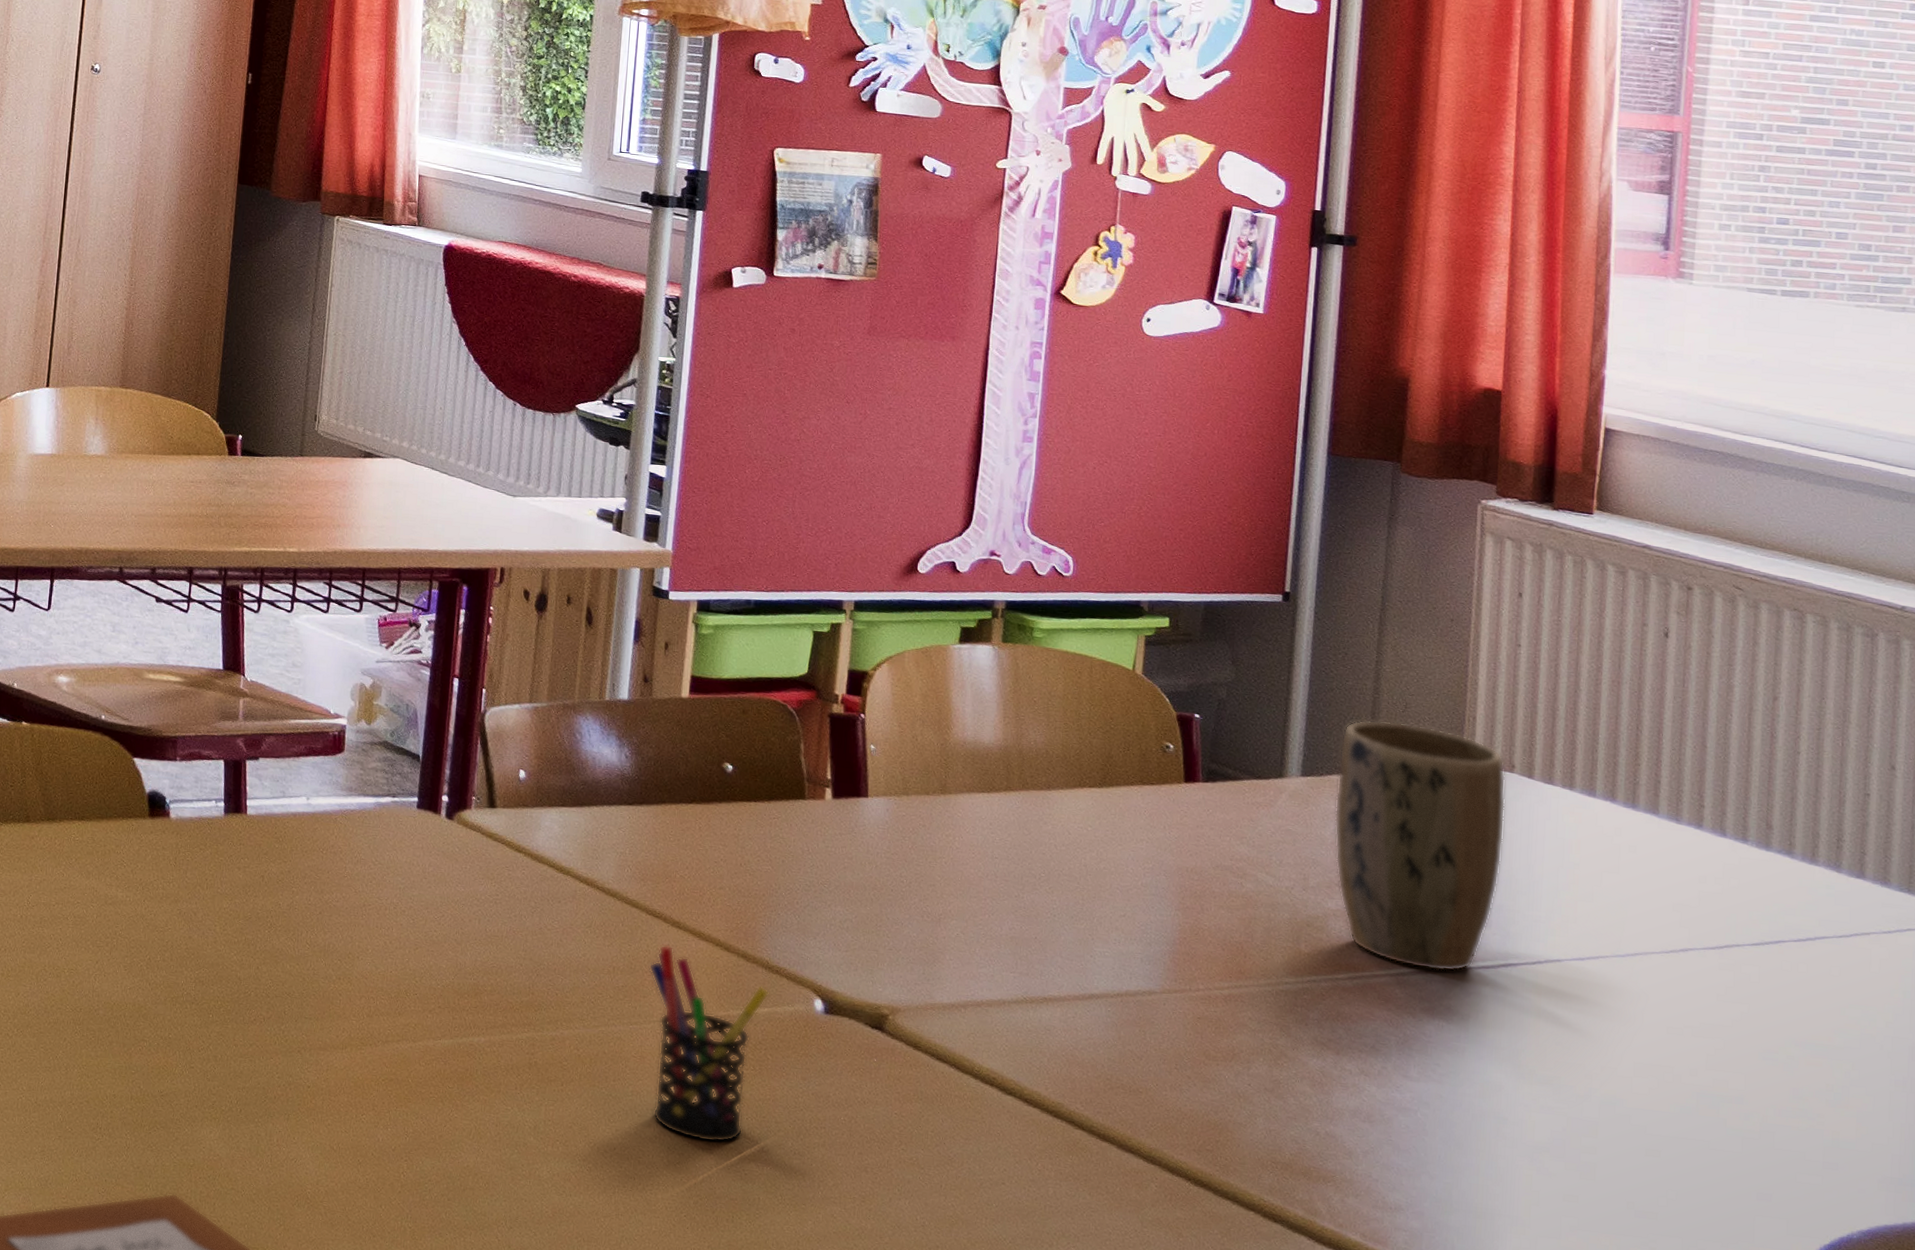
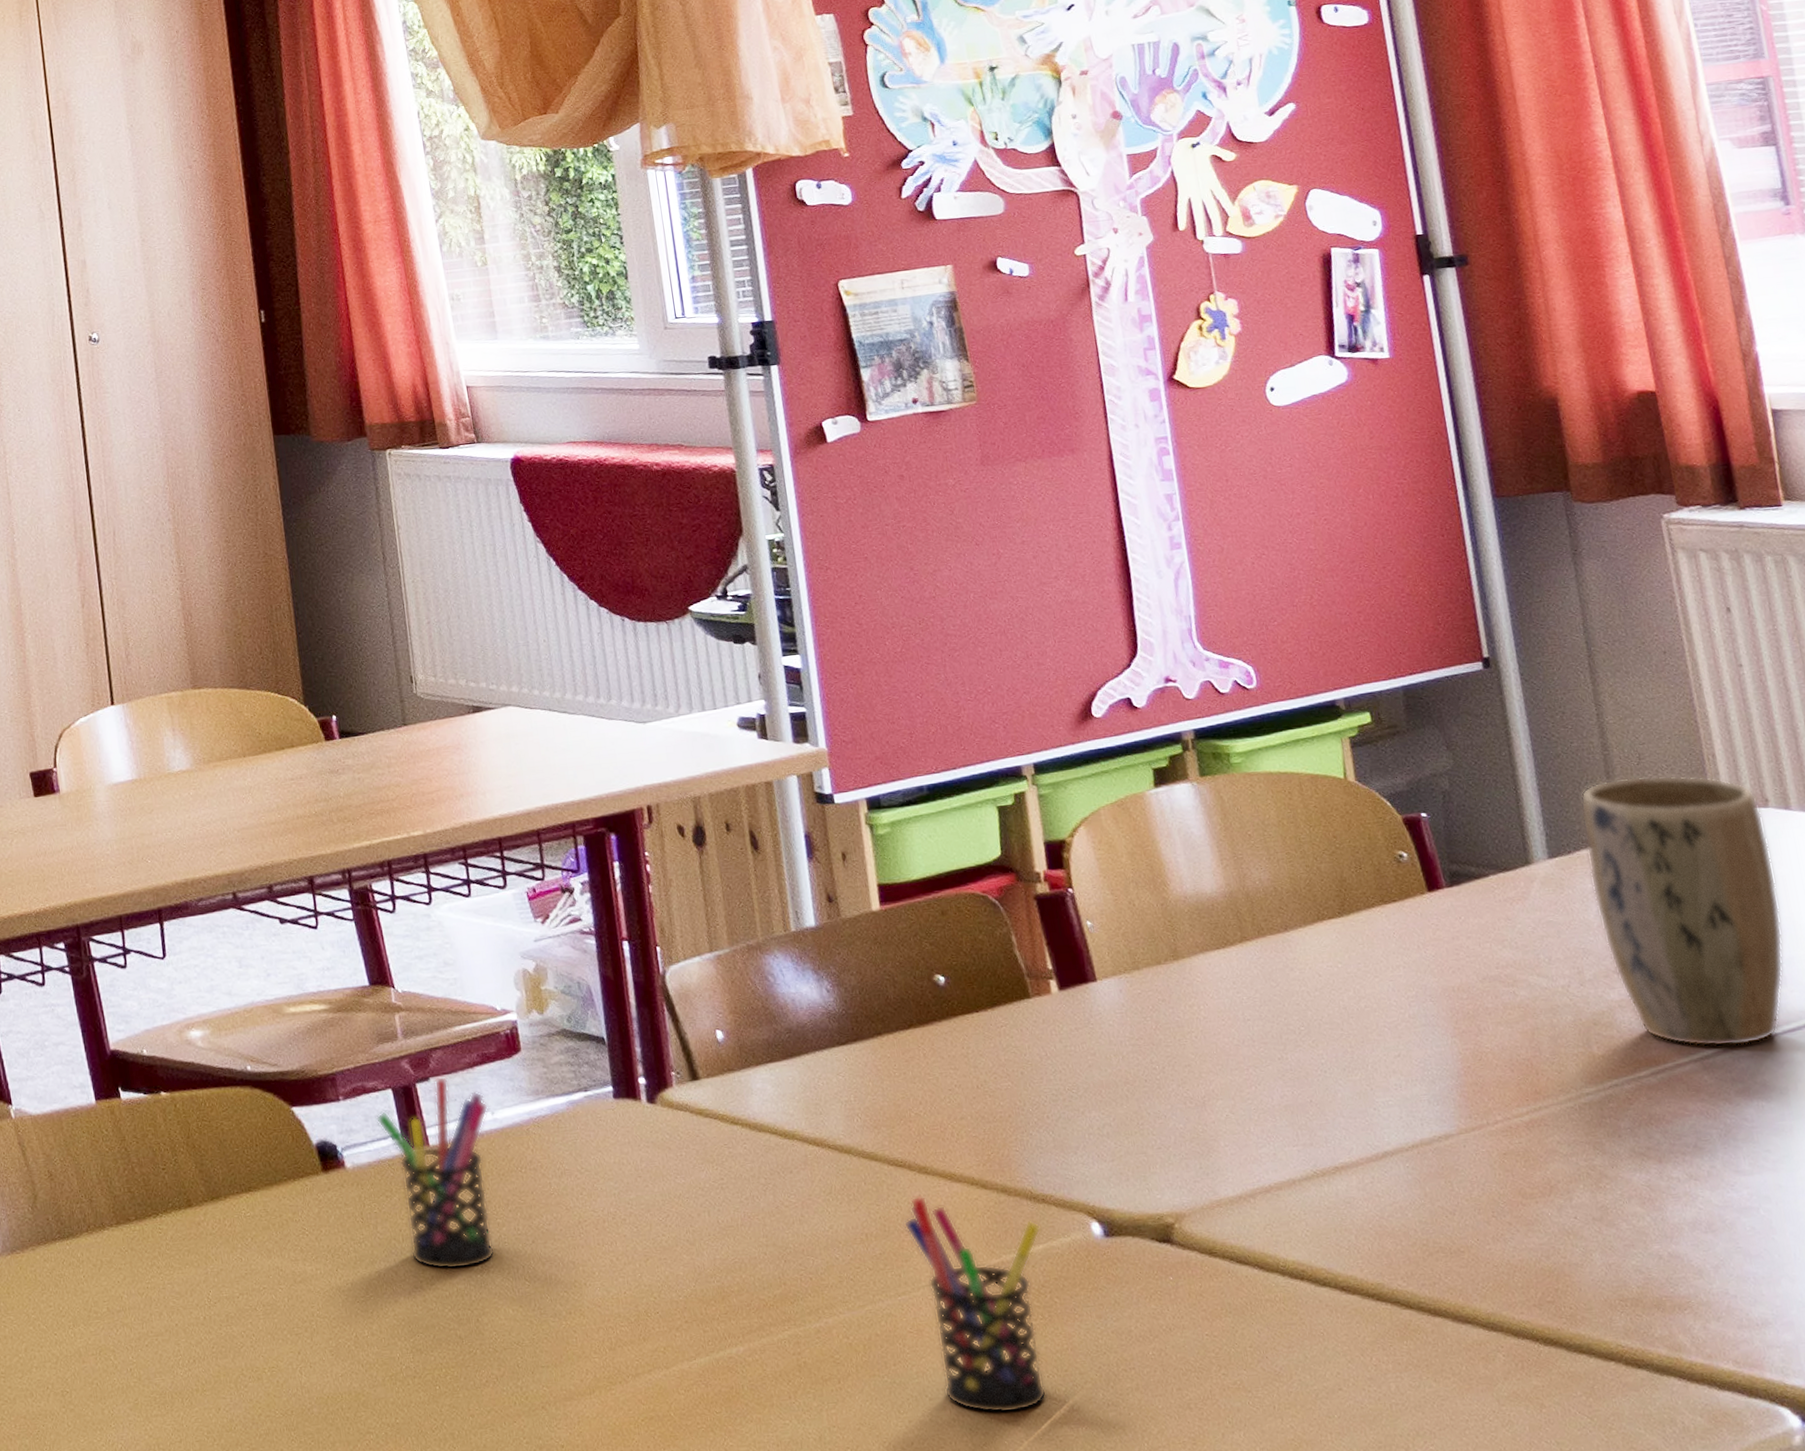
pen holder: none [204,758,306,924] -> present [375,1076,496,1270]

